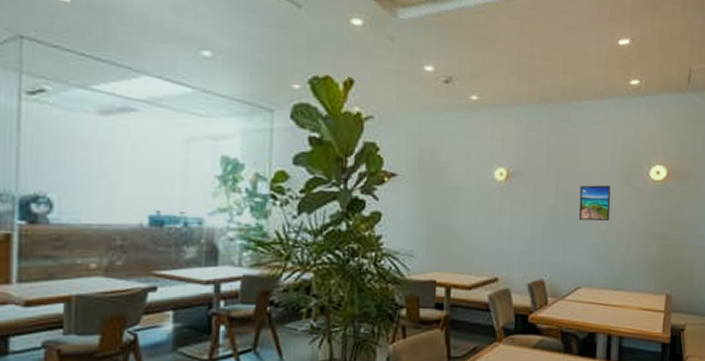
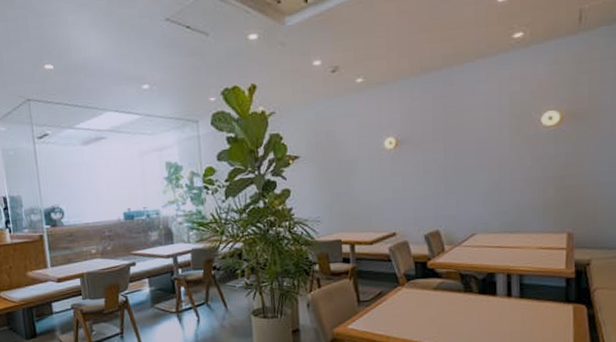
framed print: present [578,184,611,222] -> none [468,137,501,174]

